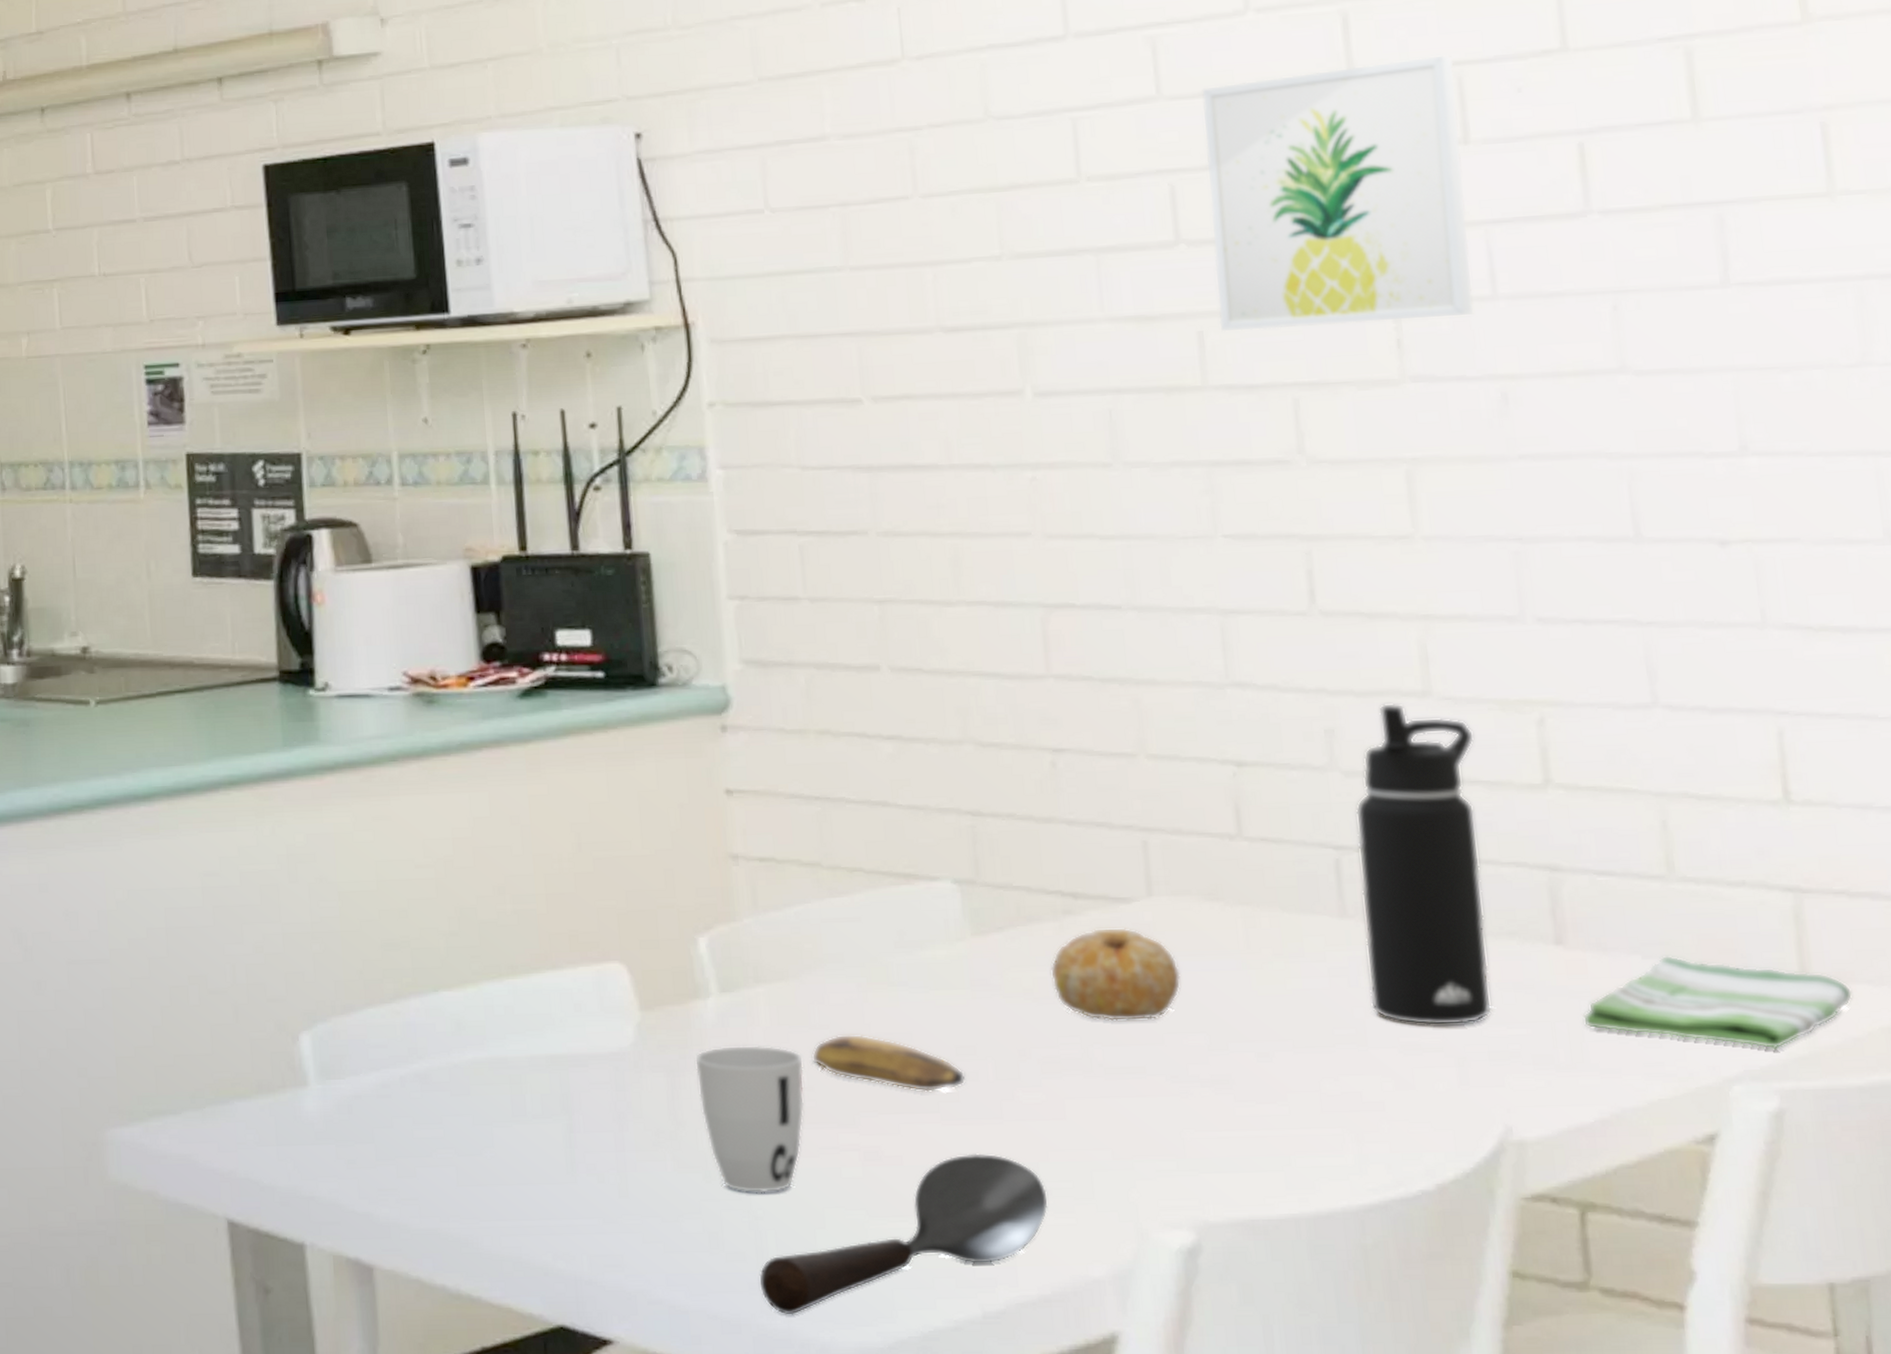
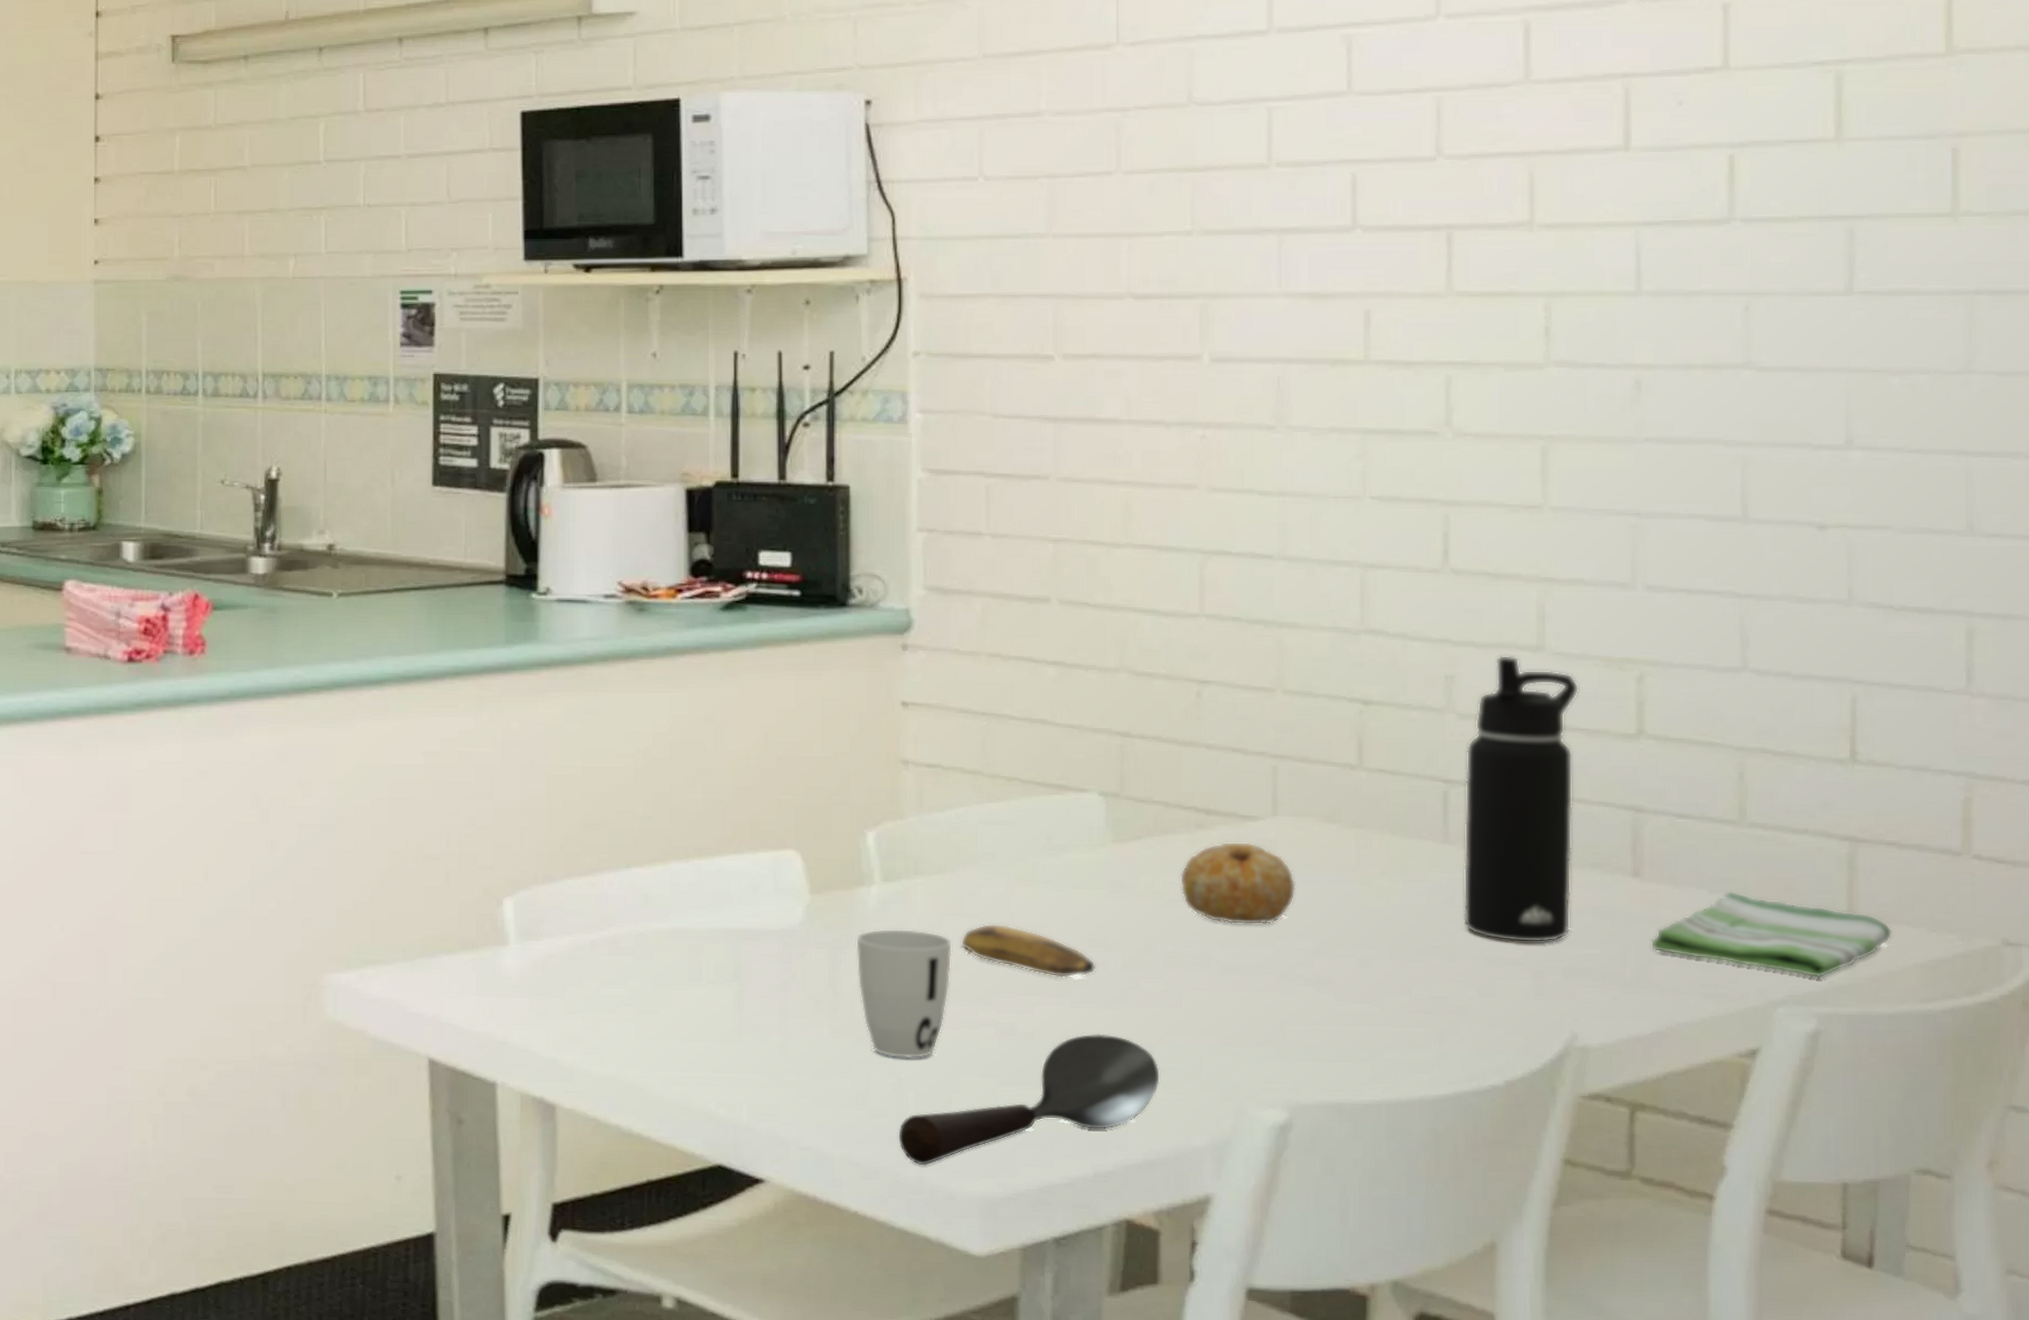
wall art: present [1201,55,1474,332] -> none [1385,67,1623,312]

